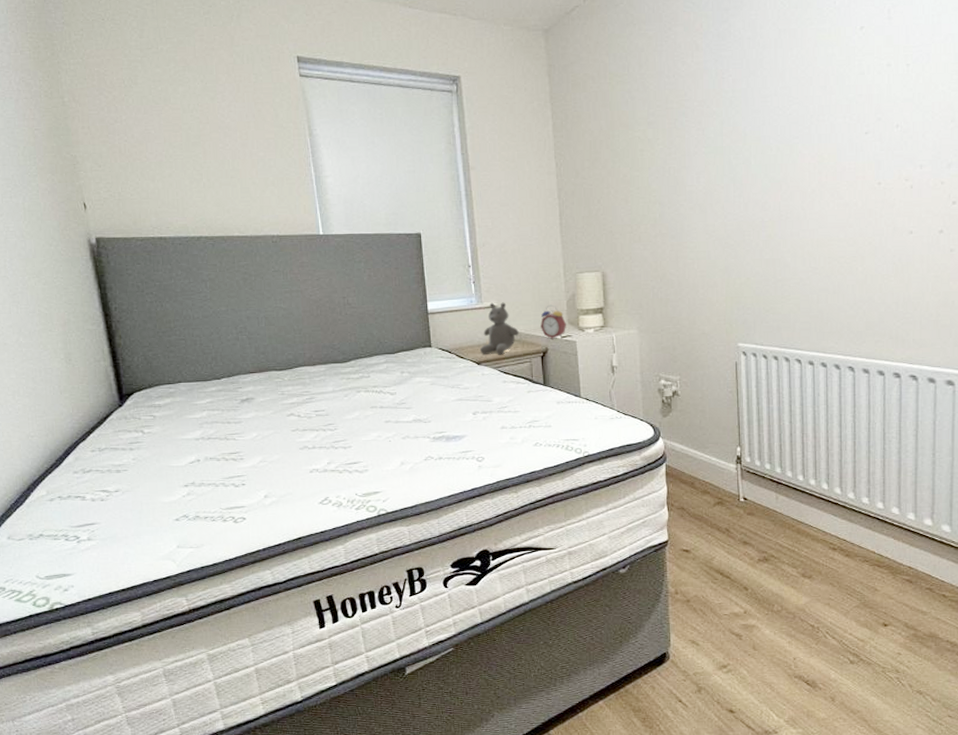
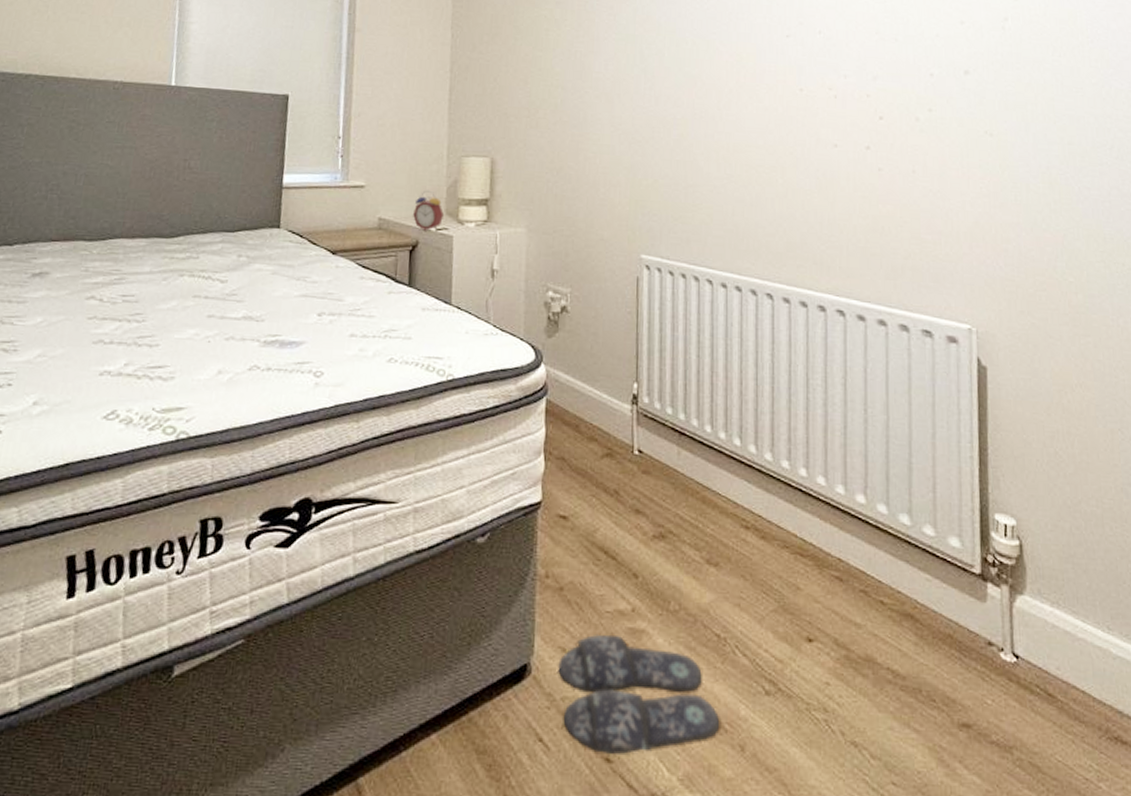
stuffed bear: present [479,302,519,355] -> none [337,181,387,245]
slippers: none [689,630,814,707] -> present [557,634,719,754]

